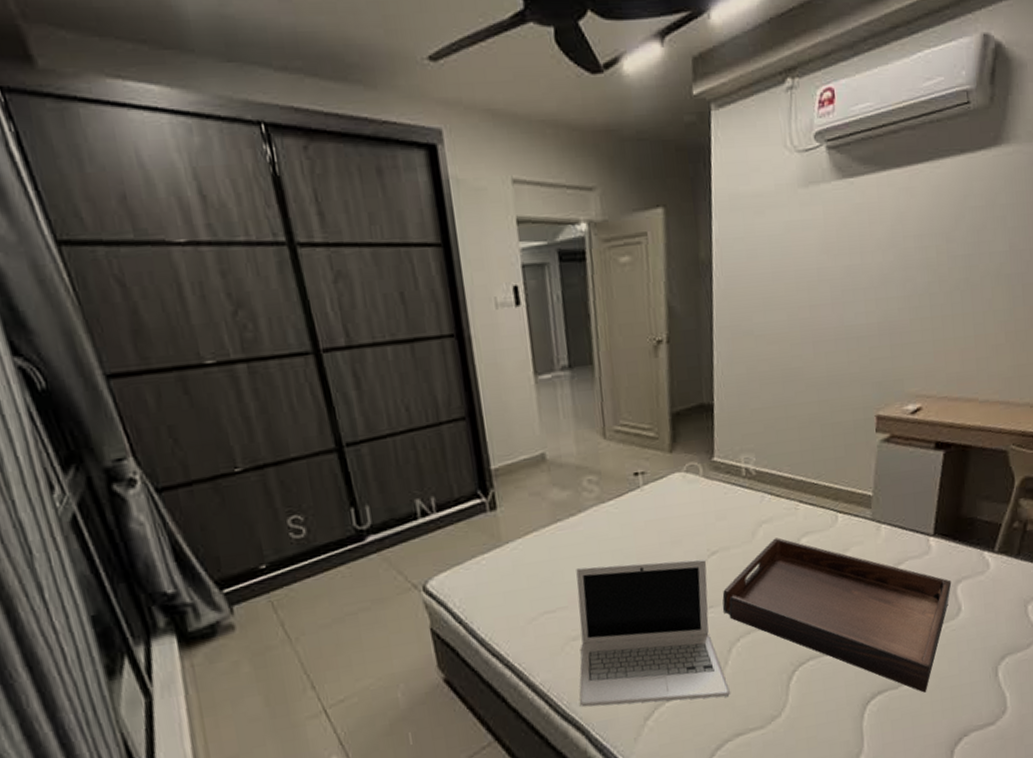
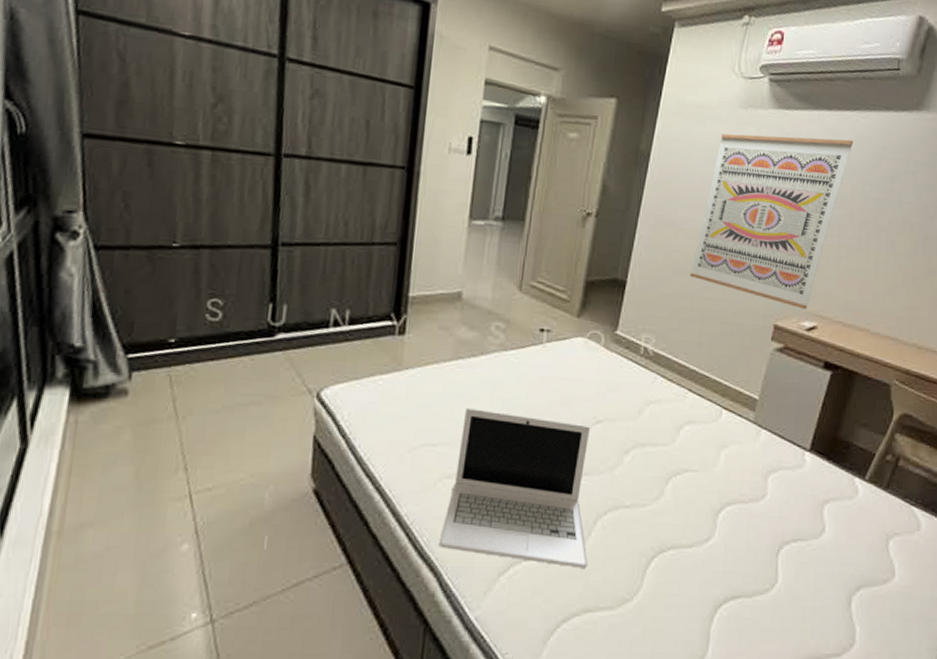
serving tray: present [722,537,952,693] -> none [596,420,820,608]
wall art: none [779,196,931,393] -> present [690,133,853,310]

